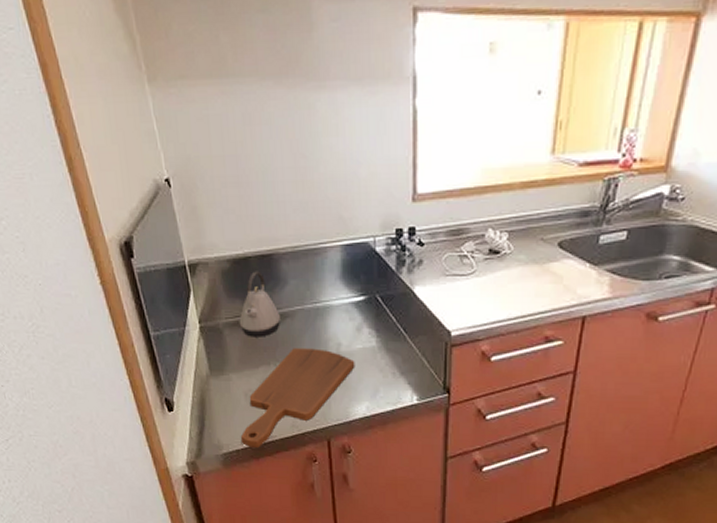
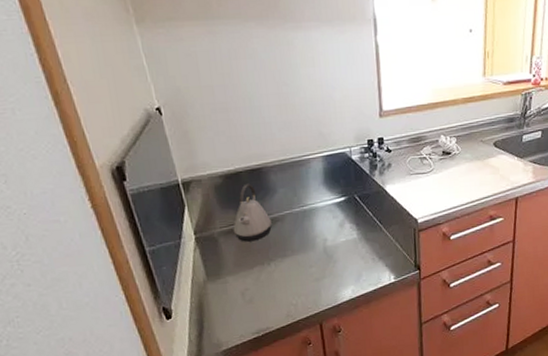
cutting board: present [240,348,355,448] -> none [239,245,340,341]

